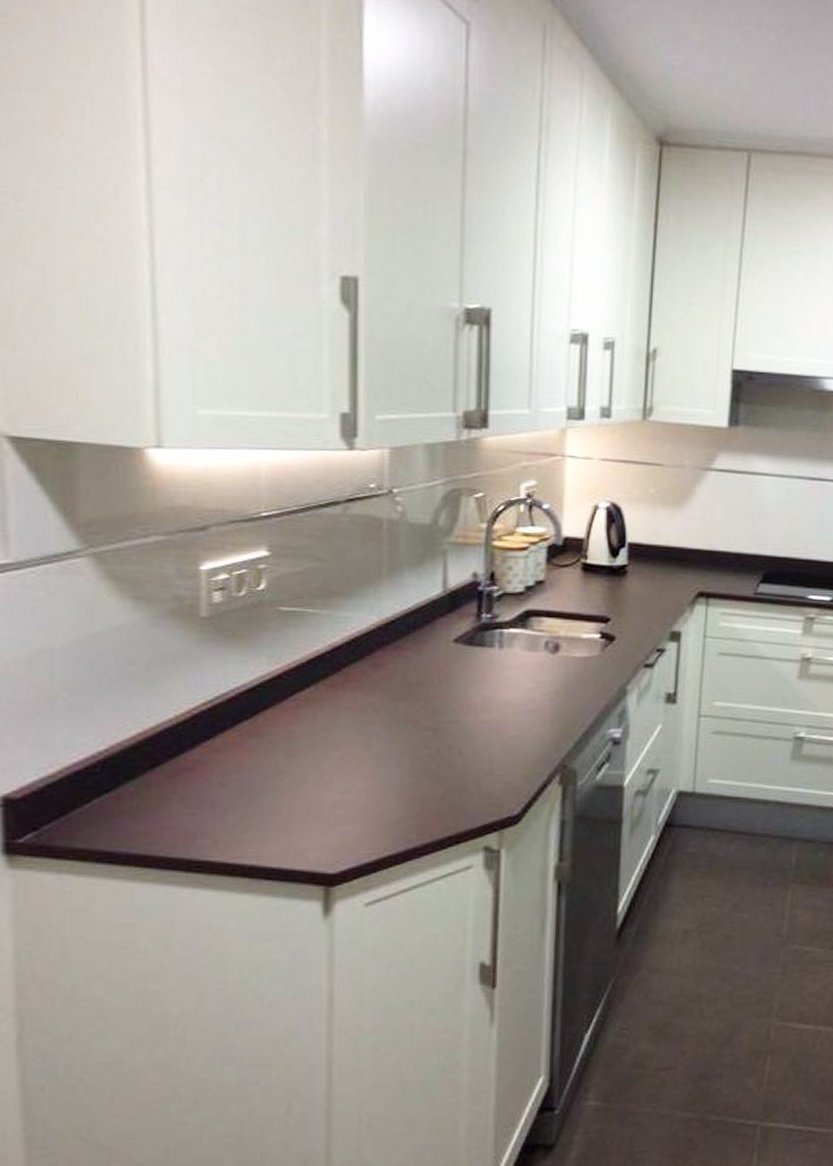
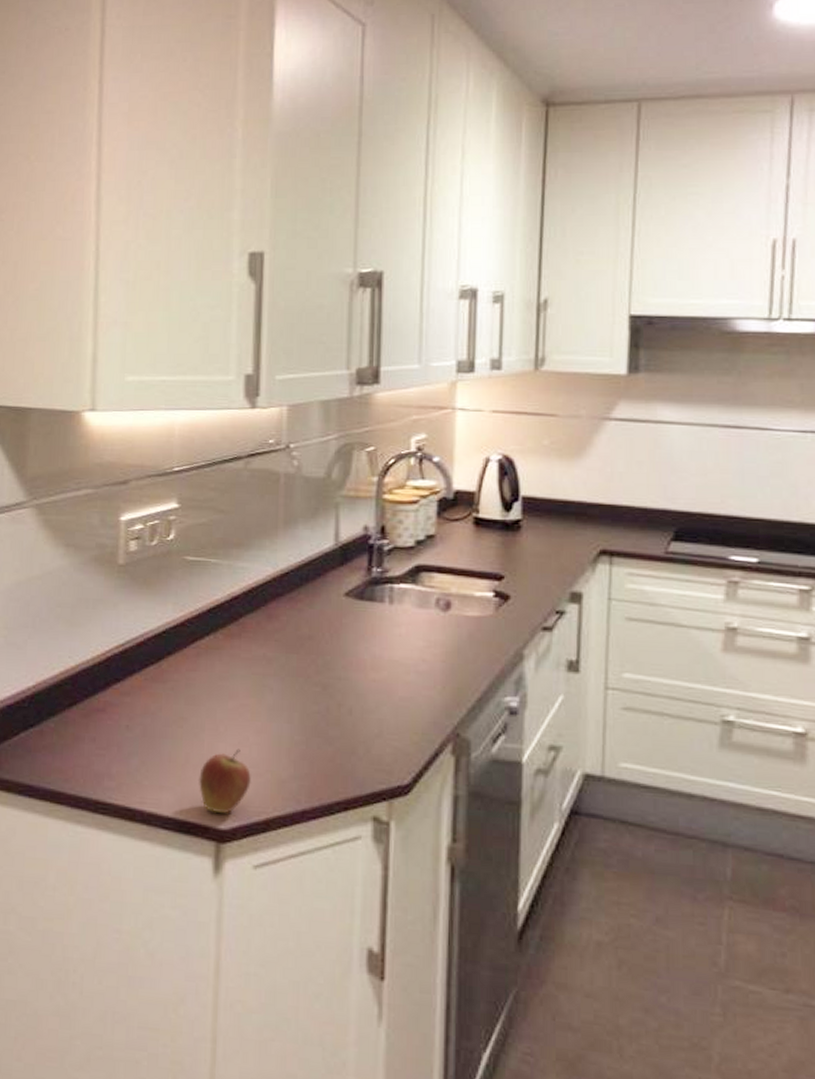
fruit: none [303,796,360,860] -> present [198,748,251,814]

